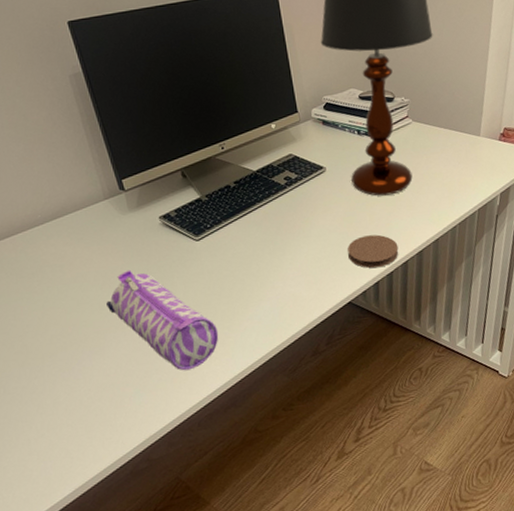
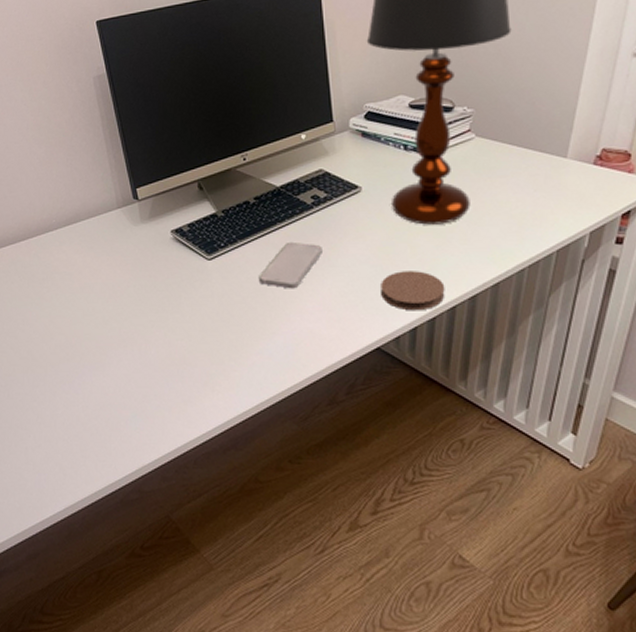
pencil case: present [106,270,219,371] -> none [111,285,224,401]
smartphone: none [243,218,297,260] -> present [258,241,322,289]

